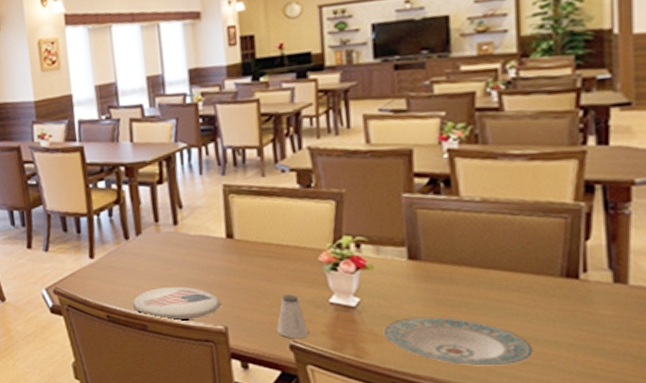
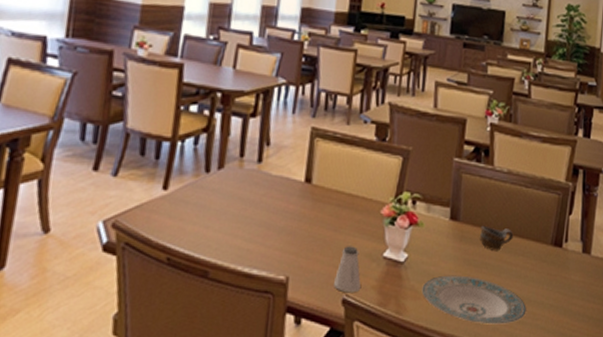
plate: present [133,286,221,320] -> none [198,229,288,267]
cup: none [451,262,501,289] -> present [479,225,514,252]

